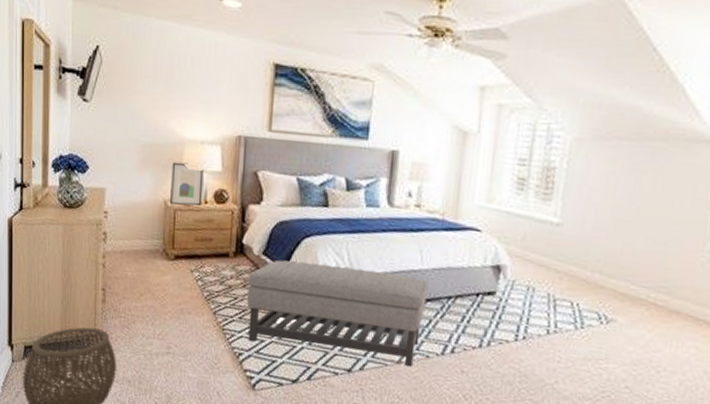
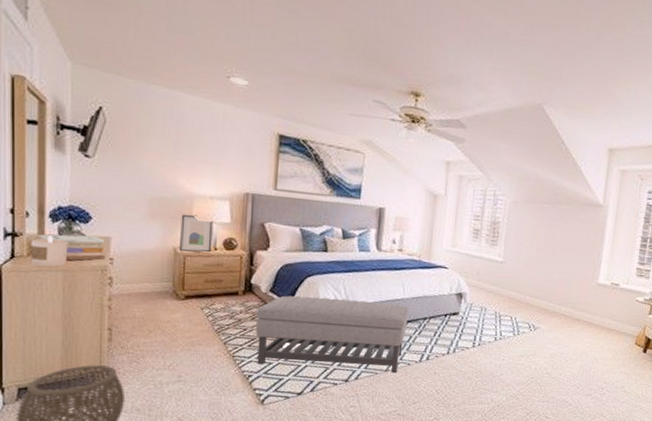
candle: none [36,186,68,221] -> present [30,235,68,268]
books: none [41,184,100,214] -> present [37,234,105,261]

